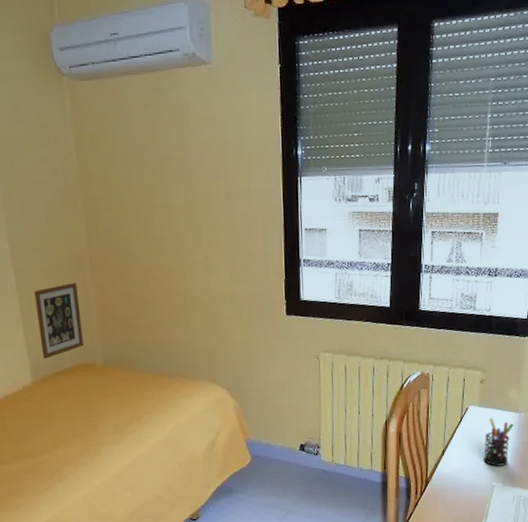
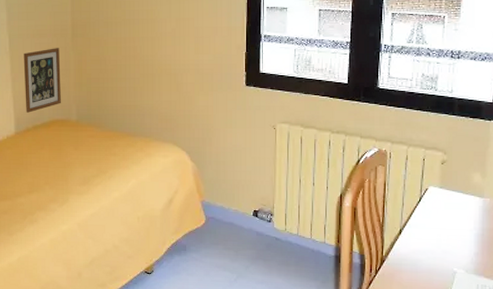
pen holder: present [484,417,513,466] -> none [444,200,477,252]

